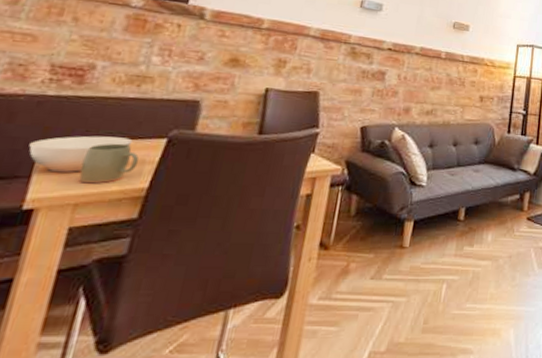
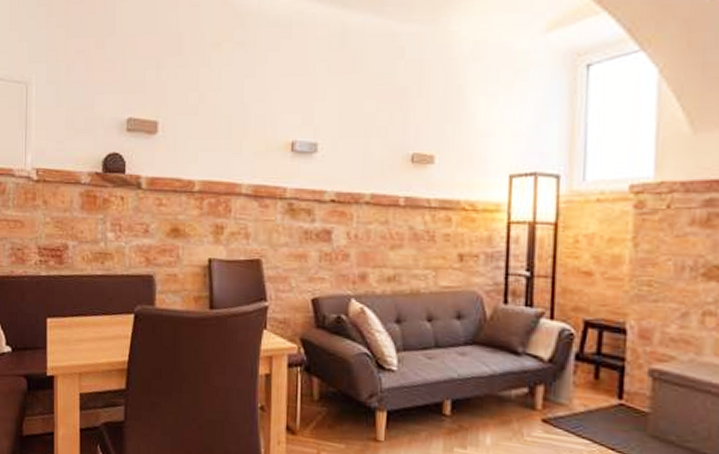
bowl: present [28,135,133,172] -> none [39,312,108,345]
mug: present [78,143,139,184] -> none [77,318,117,356]

